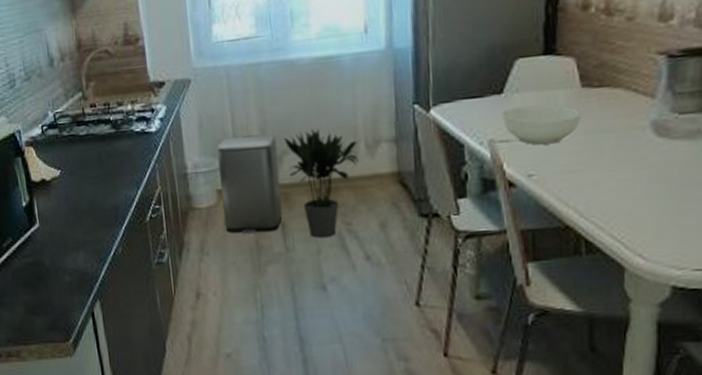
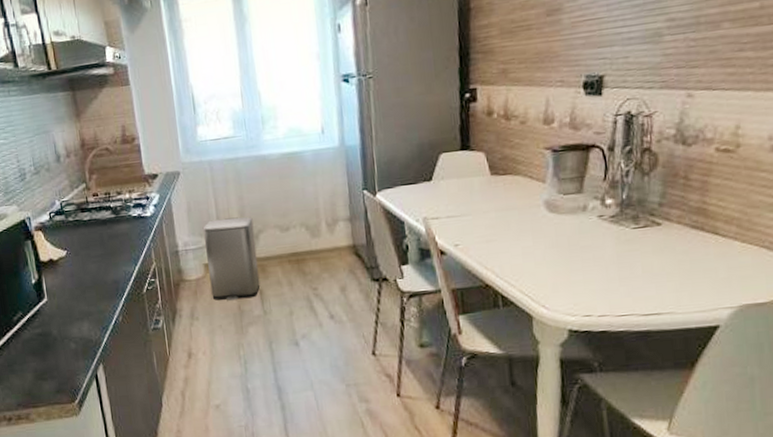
potted plant: present [284,128,358,239] -> none [259,211,321,302]
bowl: present [503,104,583,145] -> none [433,189,493,221]

